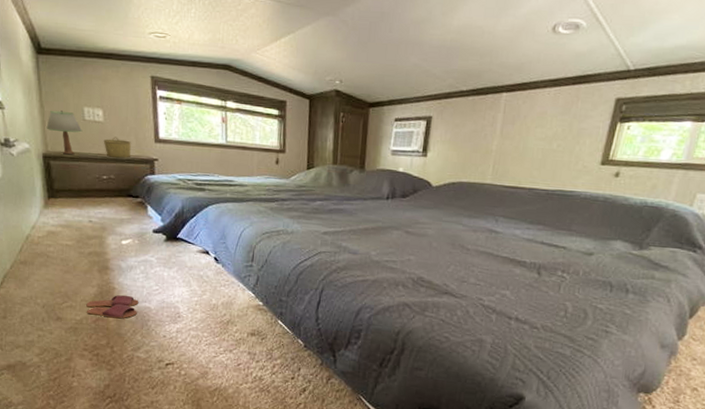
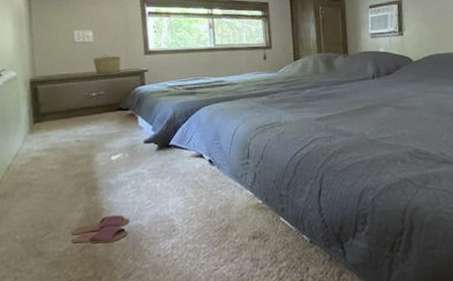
table lamp: present [46,110,83,155] -> none [35,36,72,78]

